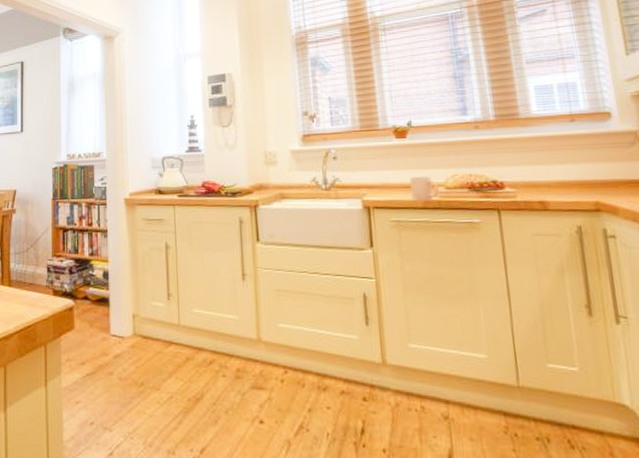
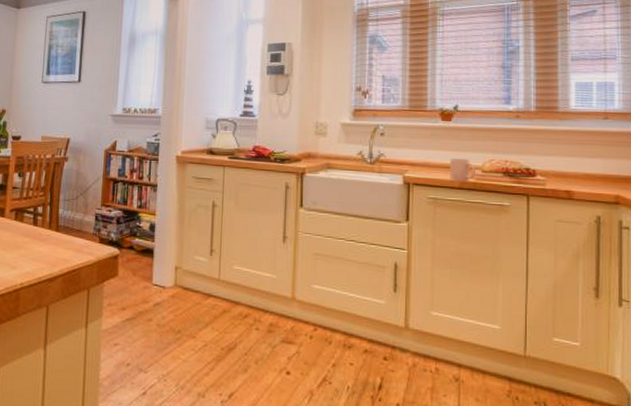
books: present [52,163,96,201] -> none [105,117,150,154]

